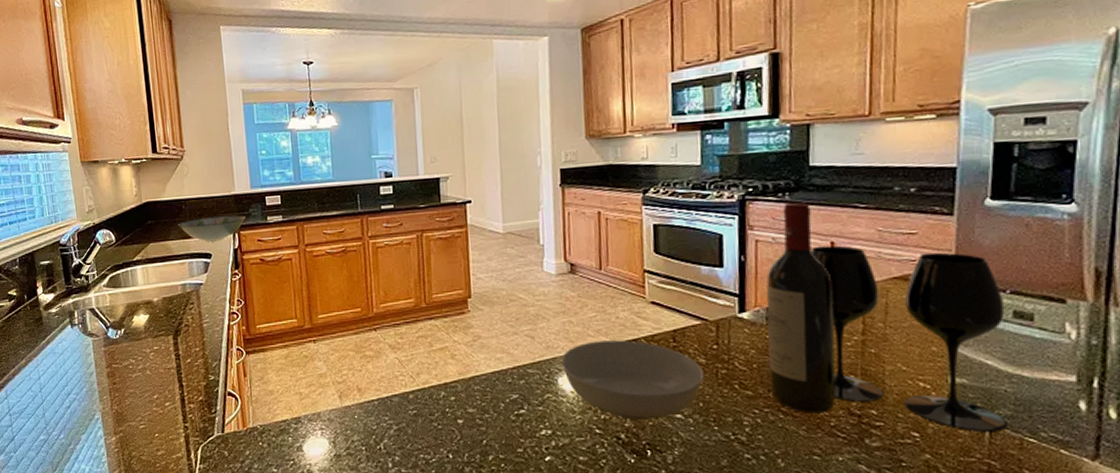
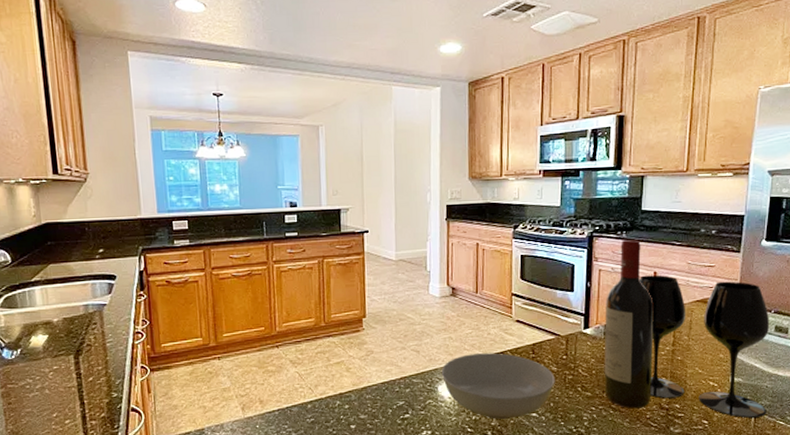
decorative bowl: present [178,215,245,242] -> none [81,238,152,264]

